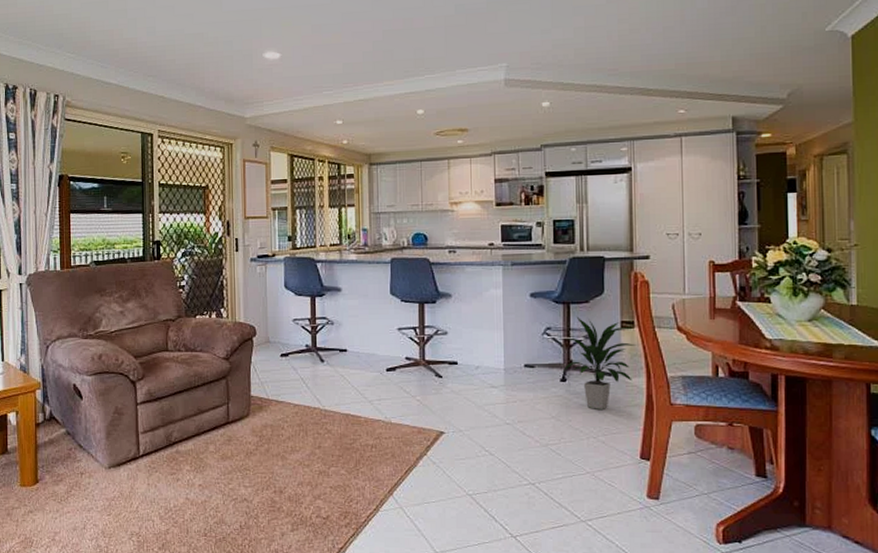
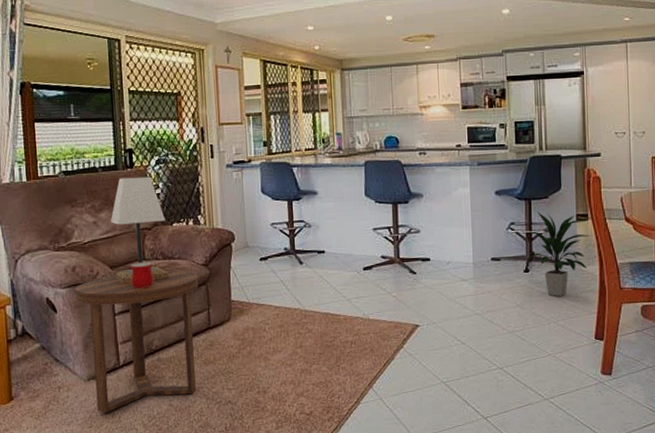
side table: none [101,363,219,503] -> present [75,270,199,414]
lamp: none [137,268,190,375] -> present [111,176,169,285]
mug: none [153,354,176,379] -> present [130,262,155,289]

